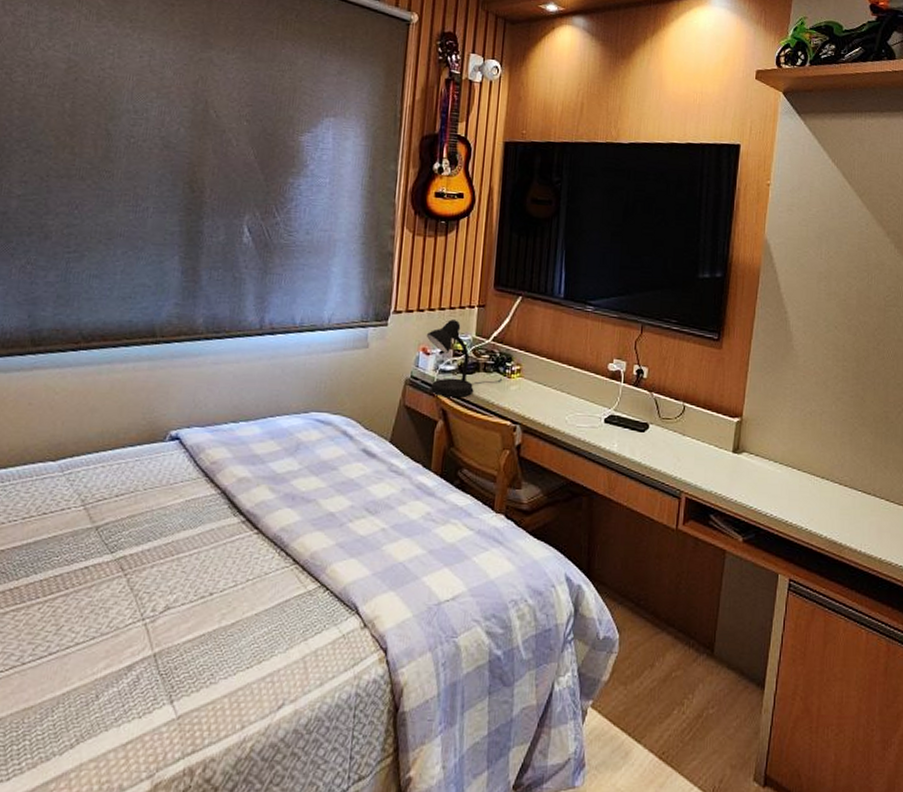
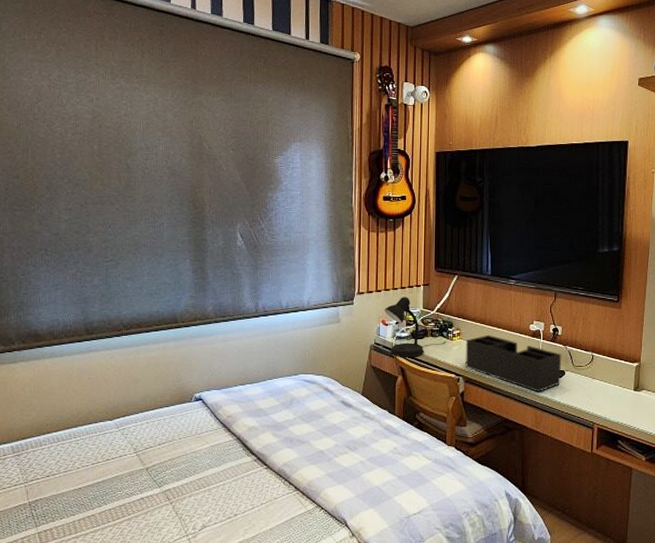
desk organizer: none [524,373,646,449] -> present [465,334,562,392]

